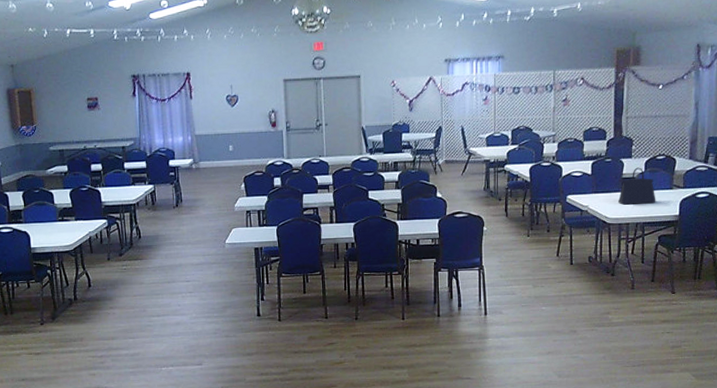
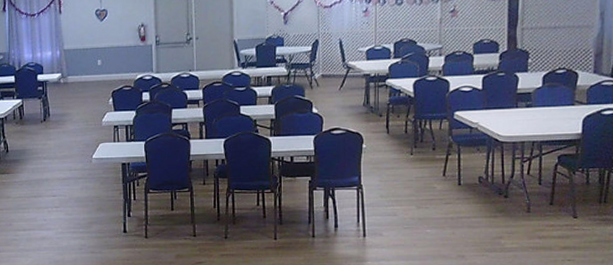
handbag: present [618,167,656,205] -> none [513,82,556,122]

